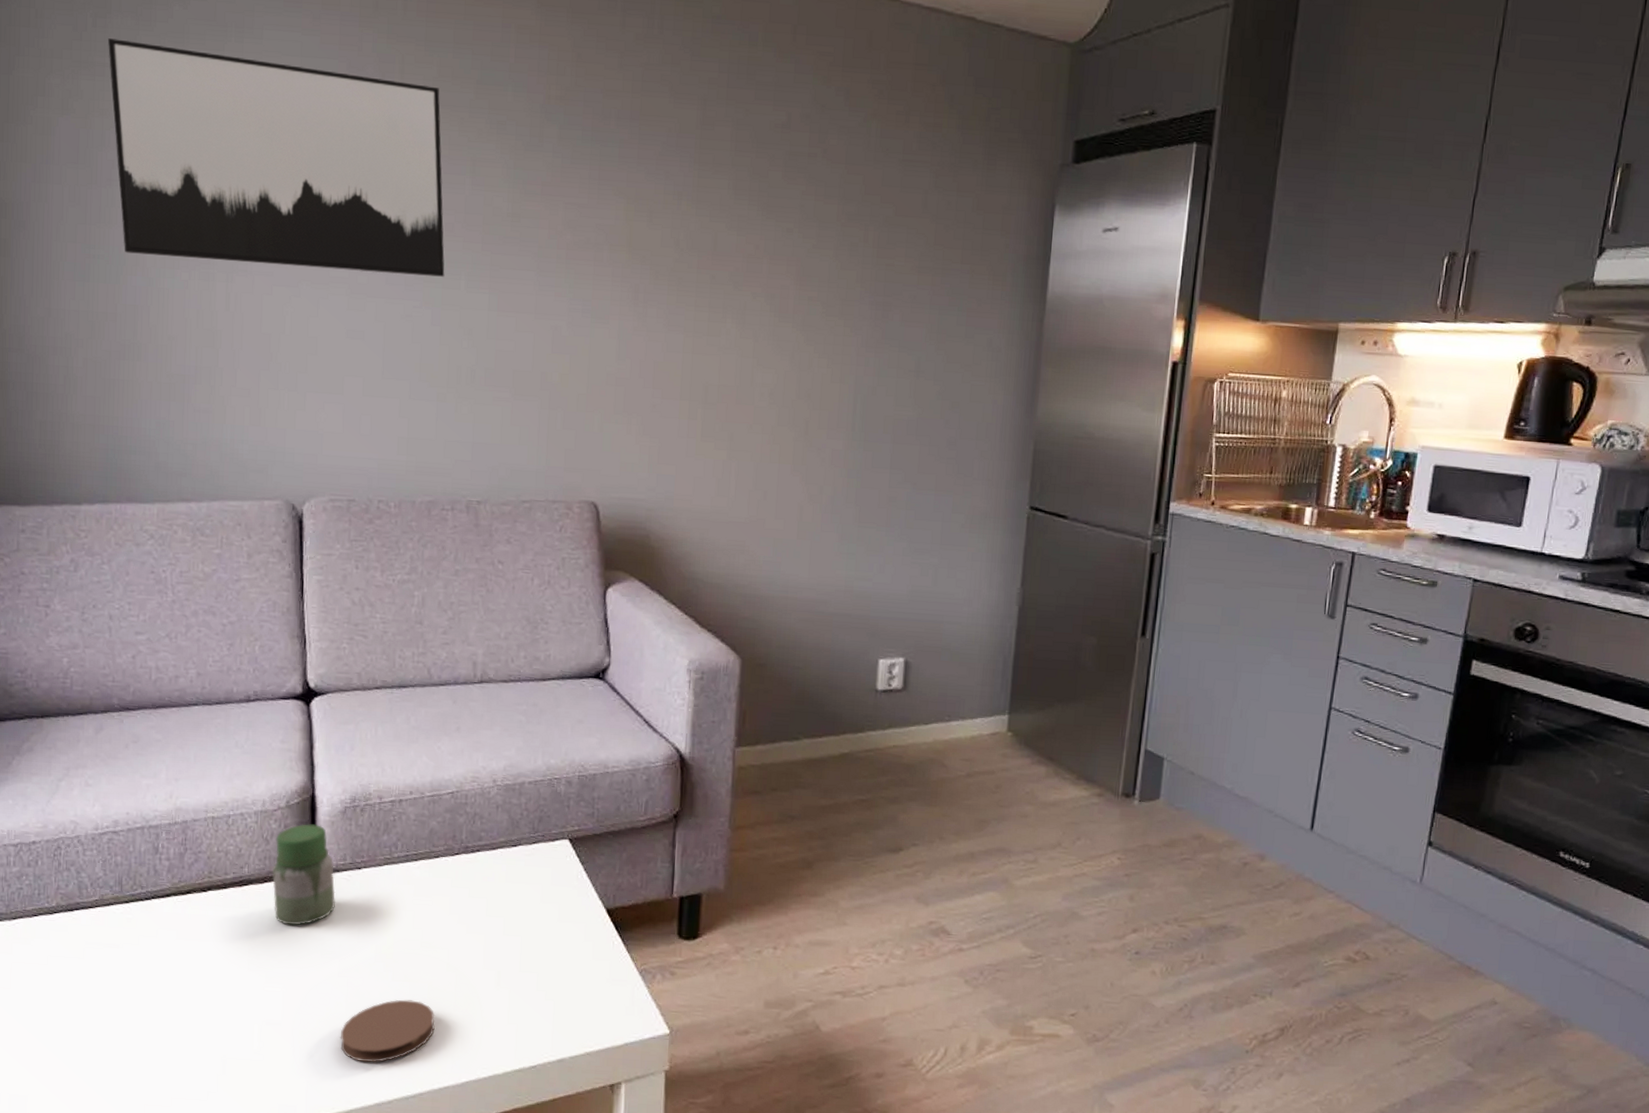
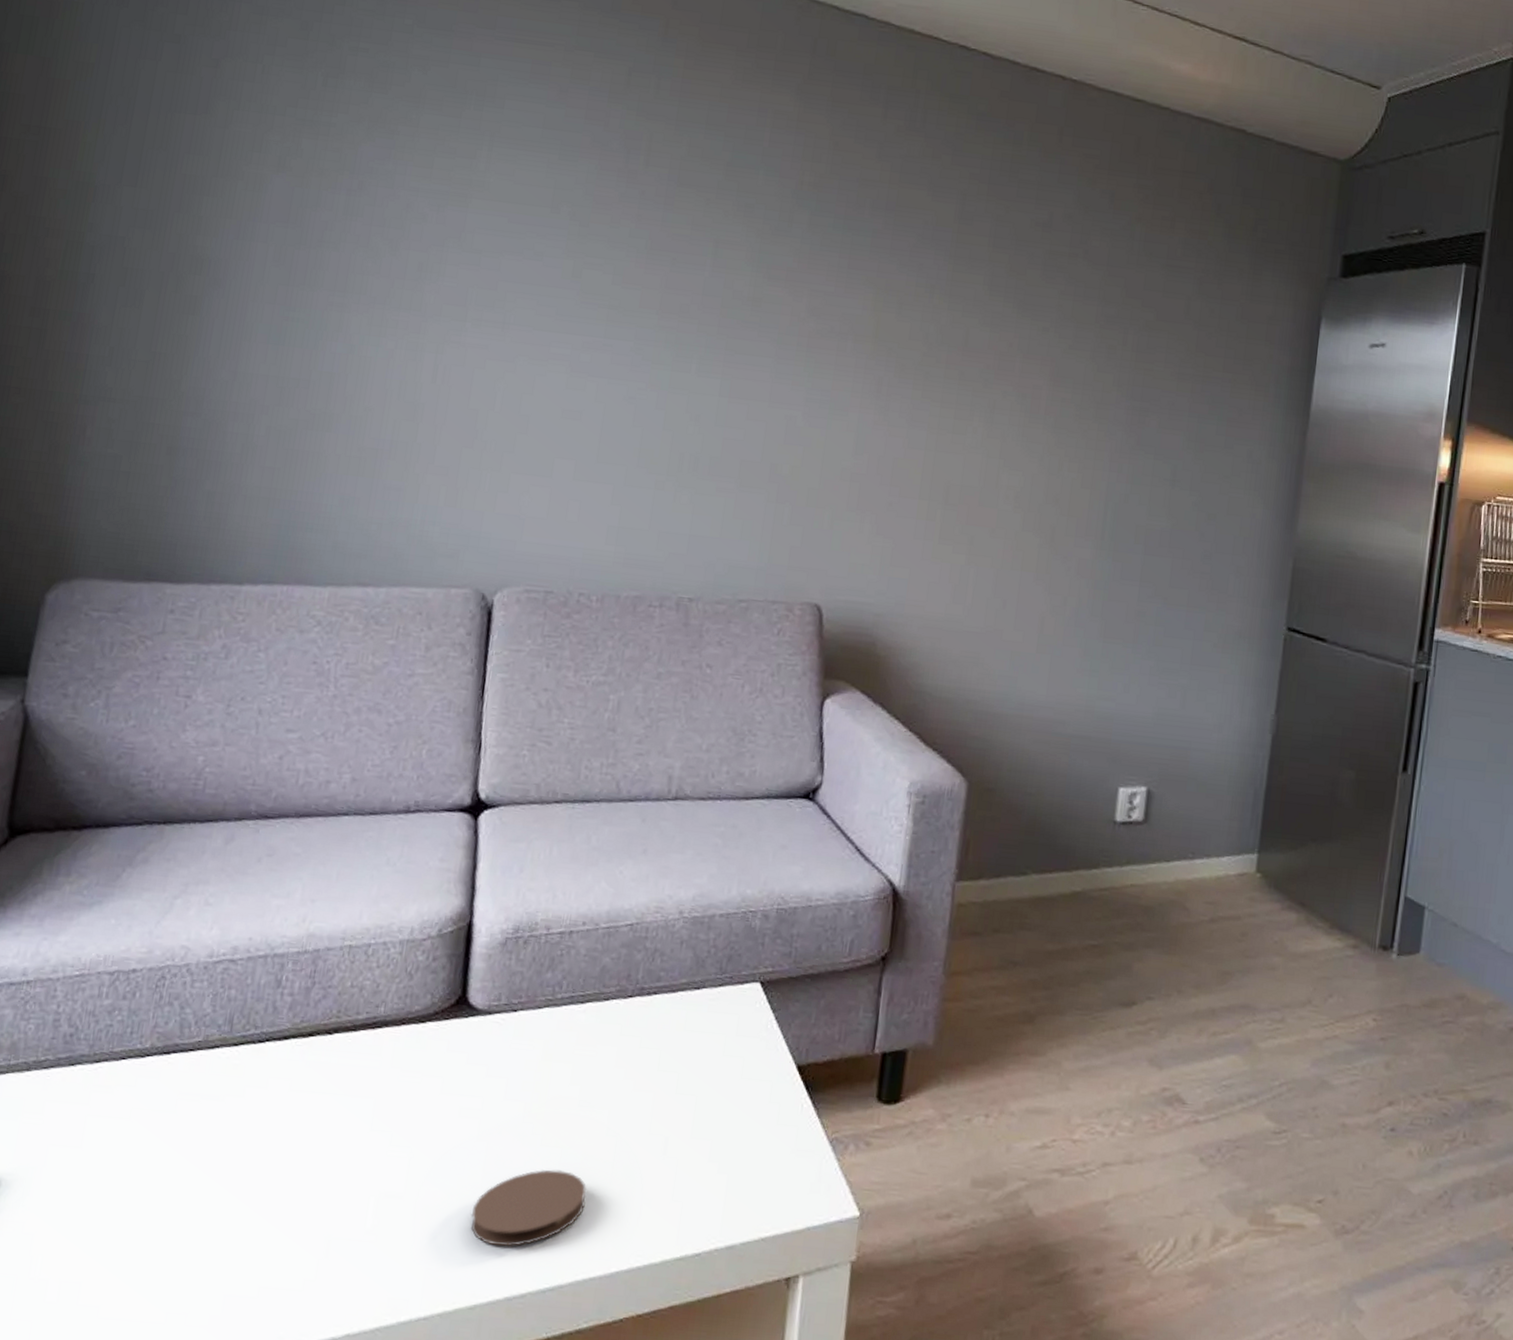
wall art: present [108,38,445,277] -> none [327,98,687,359]
jar: present [271,824,336,926] -> none [409,957,486,1078]

